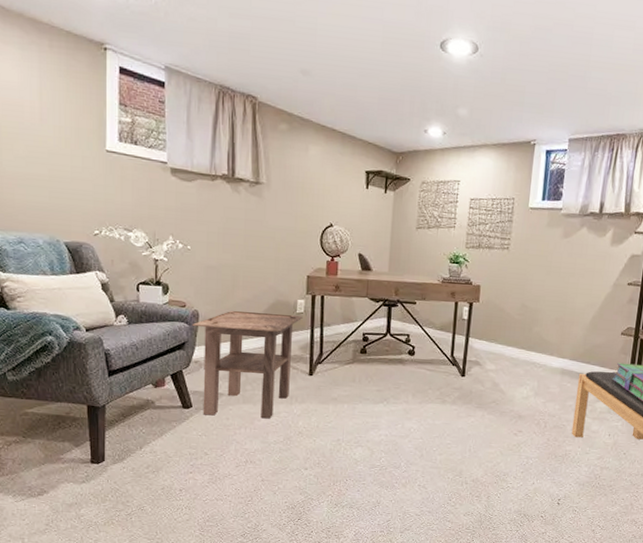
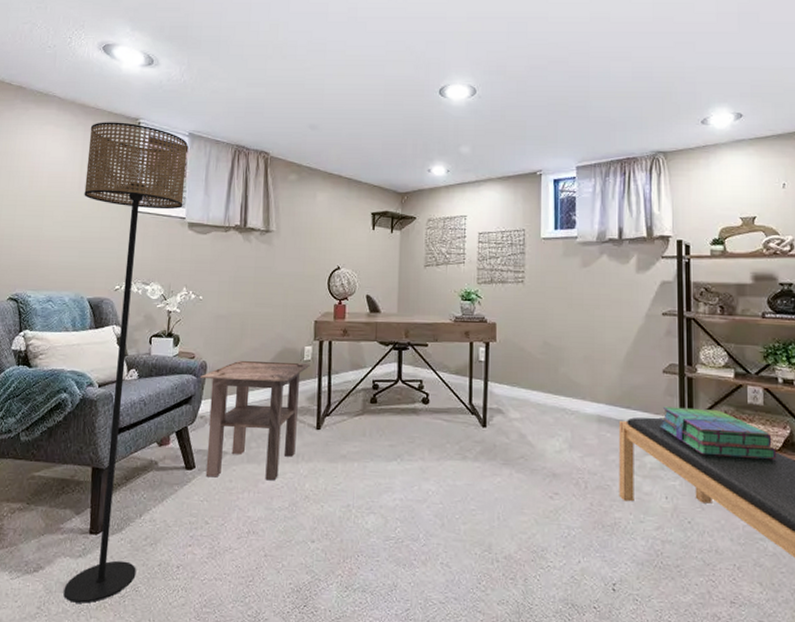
floor lamp: none [46,42,164,521] -> present [63,122,188,604]

